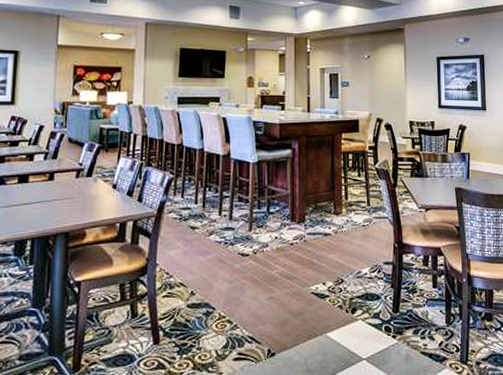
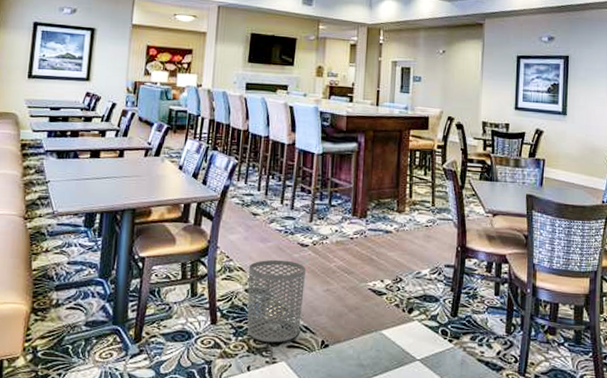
waste bin: none [189,271,248,358] -> present [247,259,306,343]

